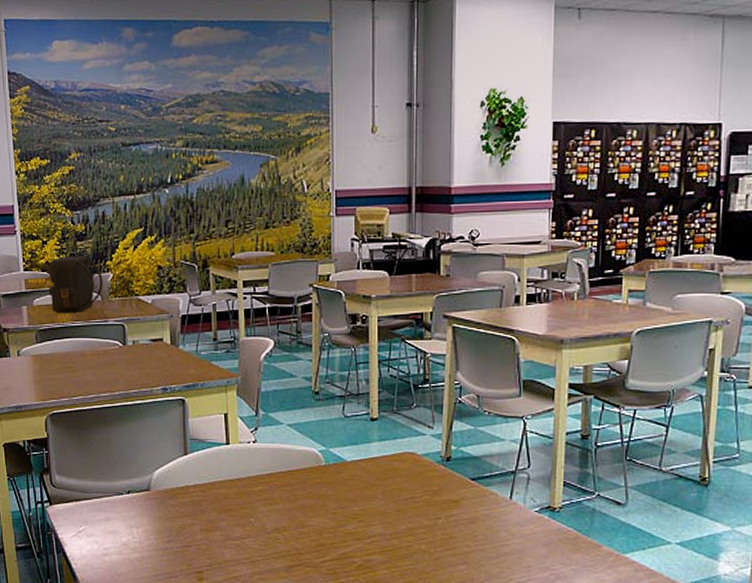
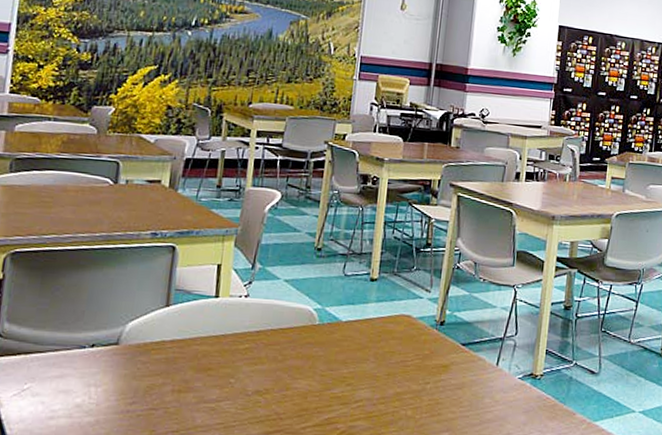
backpack: present [46,256,103,312] -> none [35,83,103,144]

